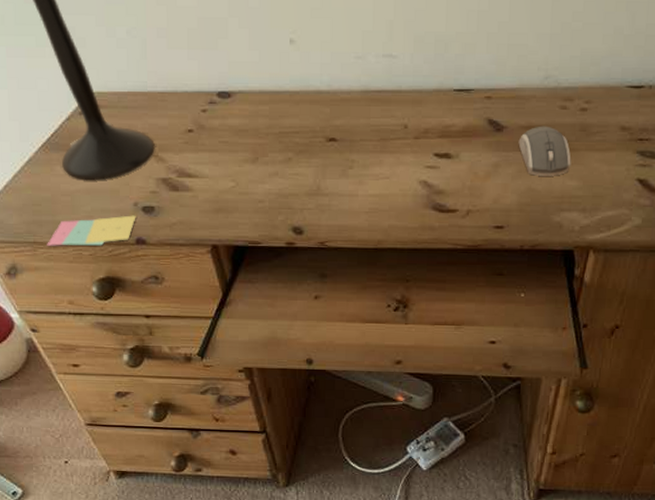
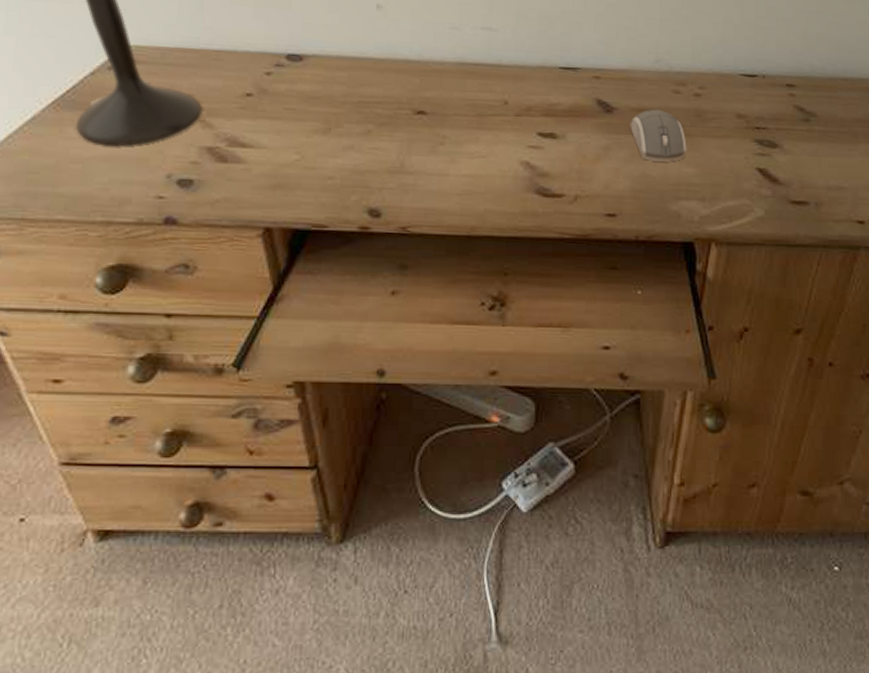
sticky notes: present [47,215,136,246] -> none [40,189,168,226]

